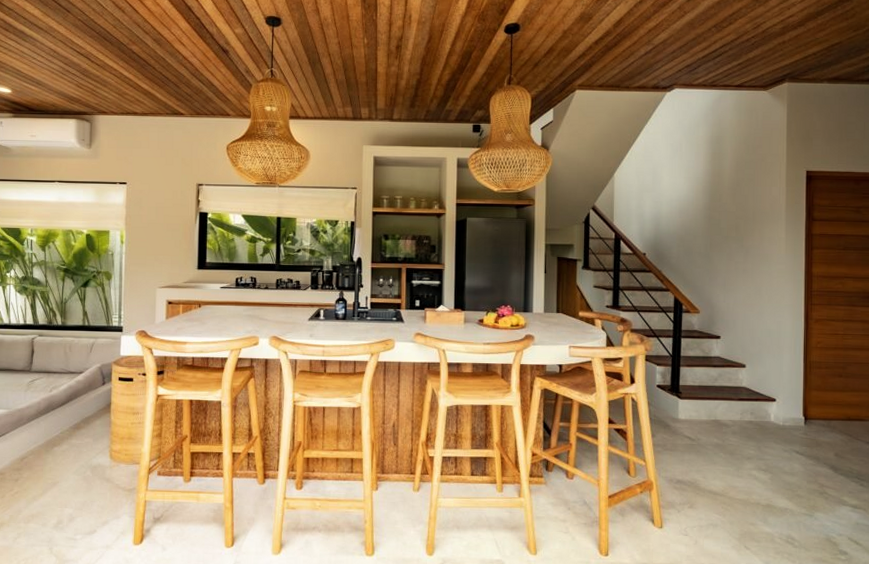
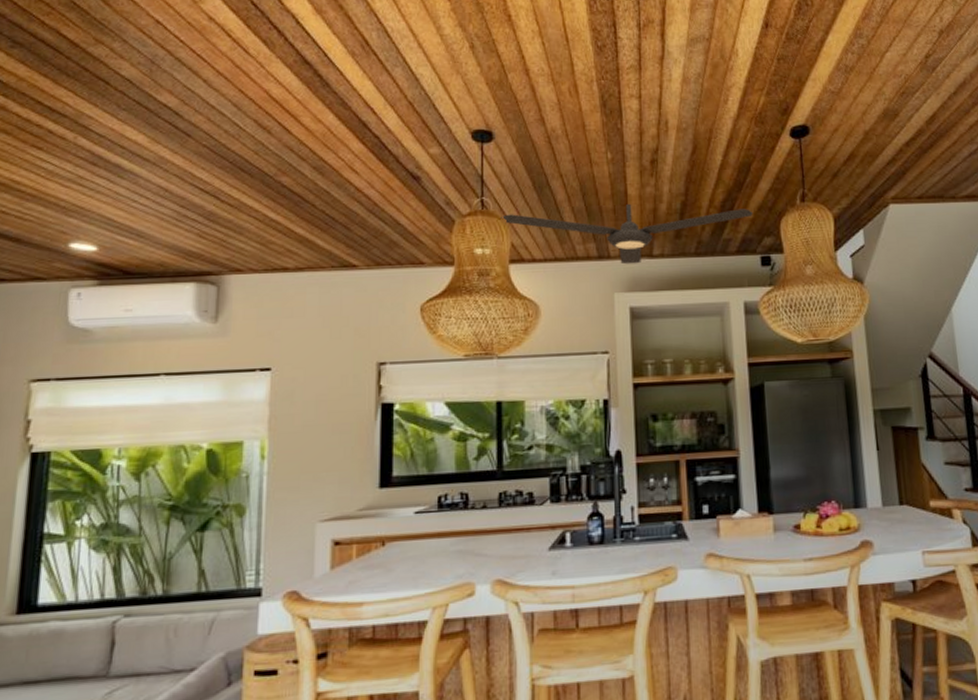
ceiling fan: none [284,79,470,125] -> present [501,203,753,265]

